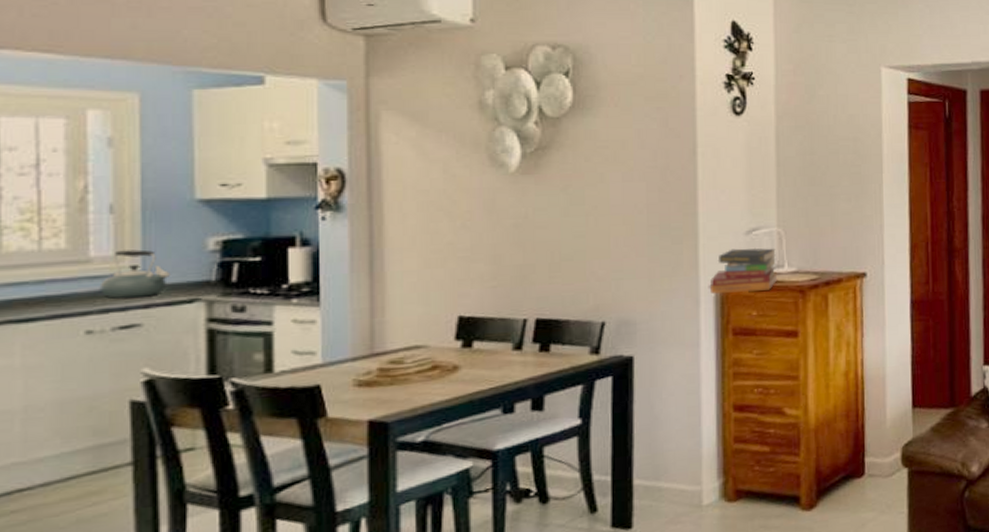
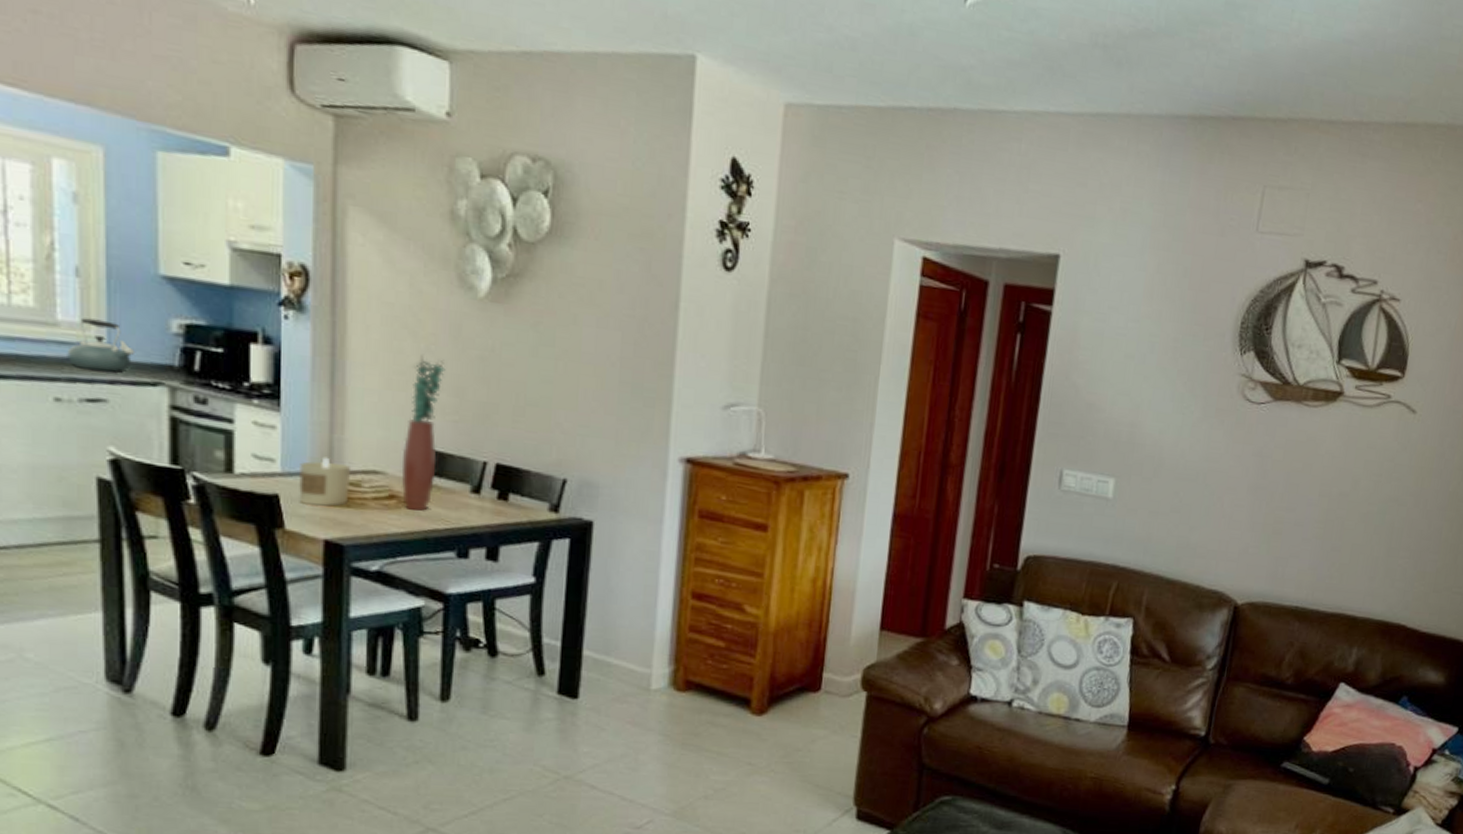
candle: none [341,341,392,390] -> present [299,456,350,507]
vase: none [443,232,482,378] -> present [401,355,446,512]
books: present [710,247,778,295] -> none [680,422,754,475]

